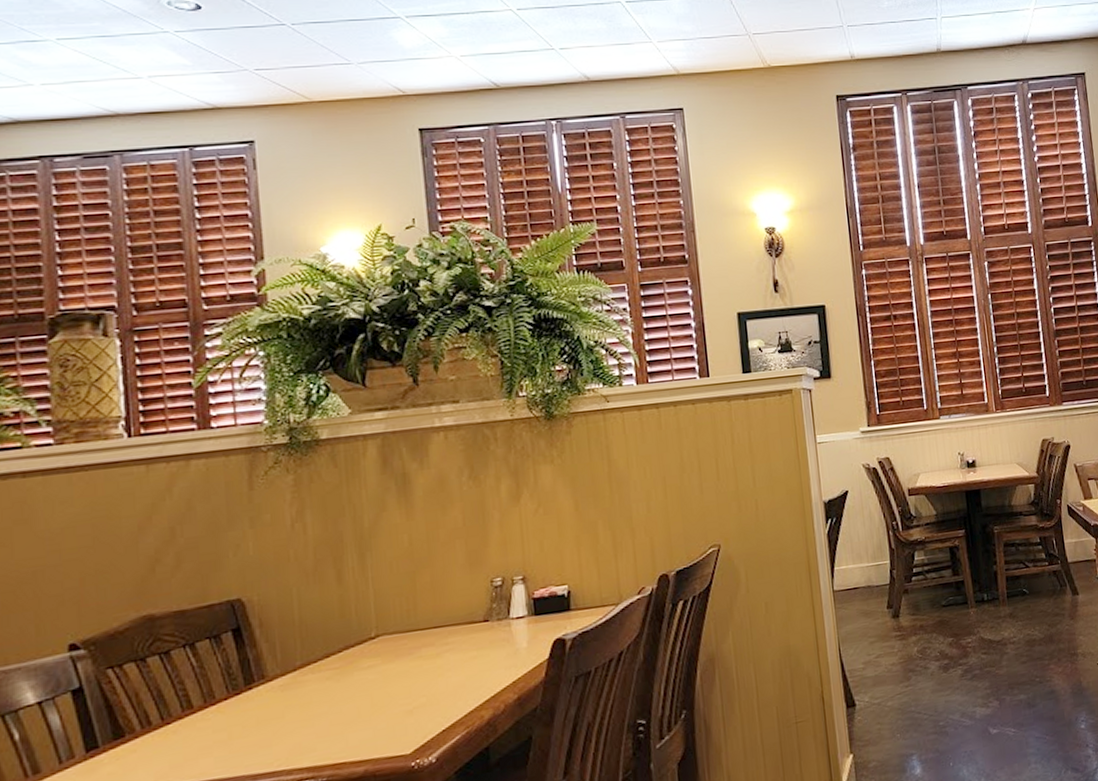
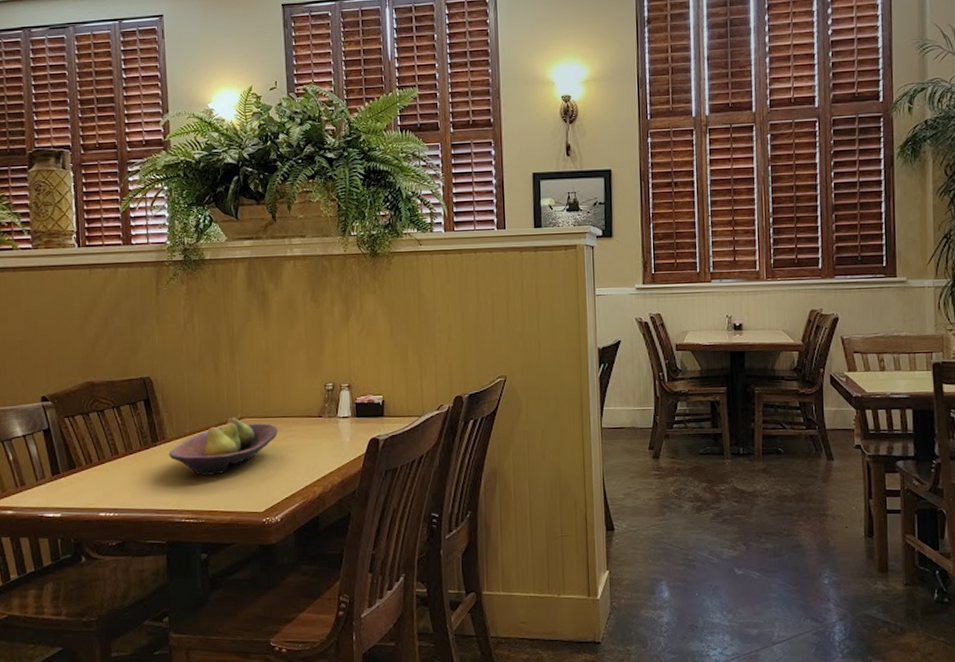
fruit bowl: none [271,636,430,720] -> present [169,417,279,476]

